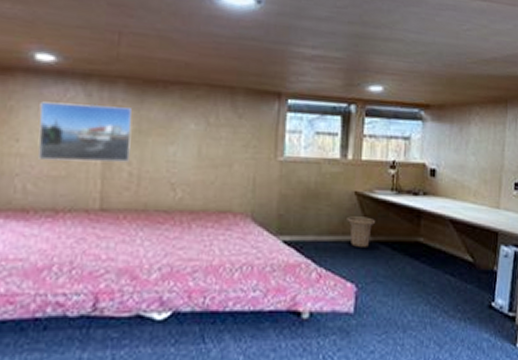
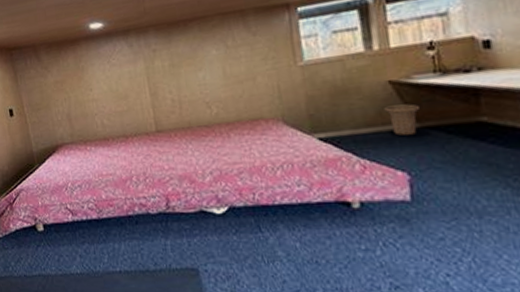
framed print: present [38,101,132,163] -> none [100,48,170,101]

